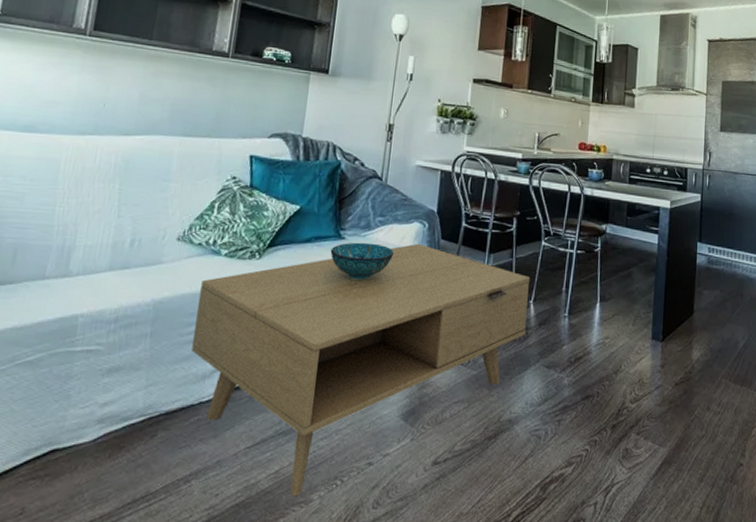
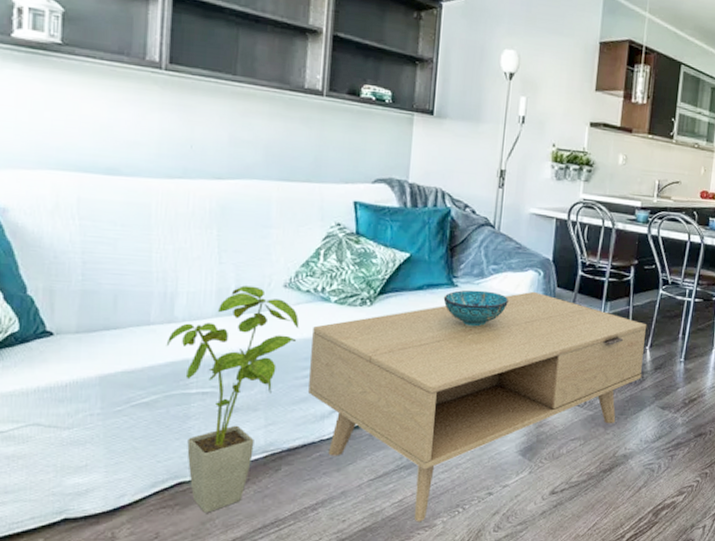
house plant: none [57,239,189,485] -> present [166,285,299,513]

